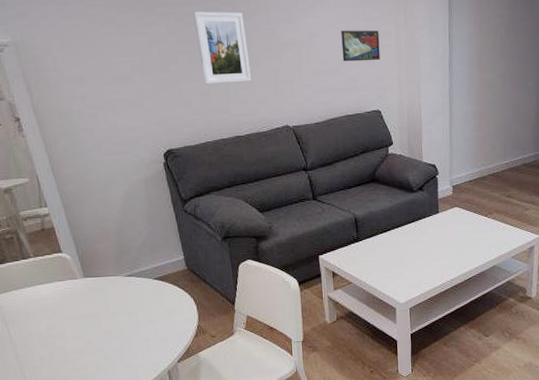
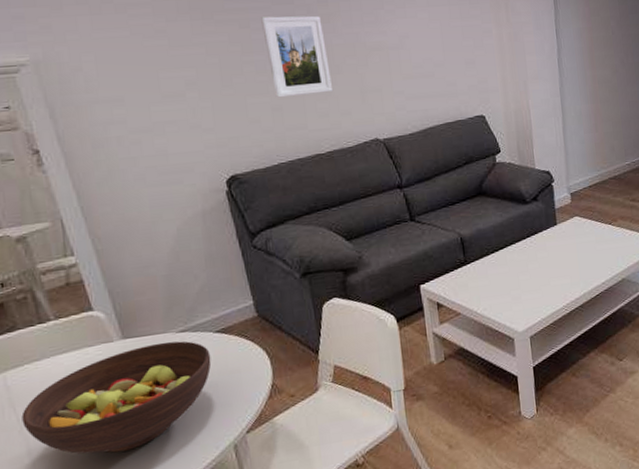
fruit bowl: none [11,283,151,366] -> present [21,341,212,454]
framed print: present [341,30,380,62] -> none [435,29,482,65]

